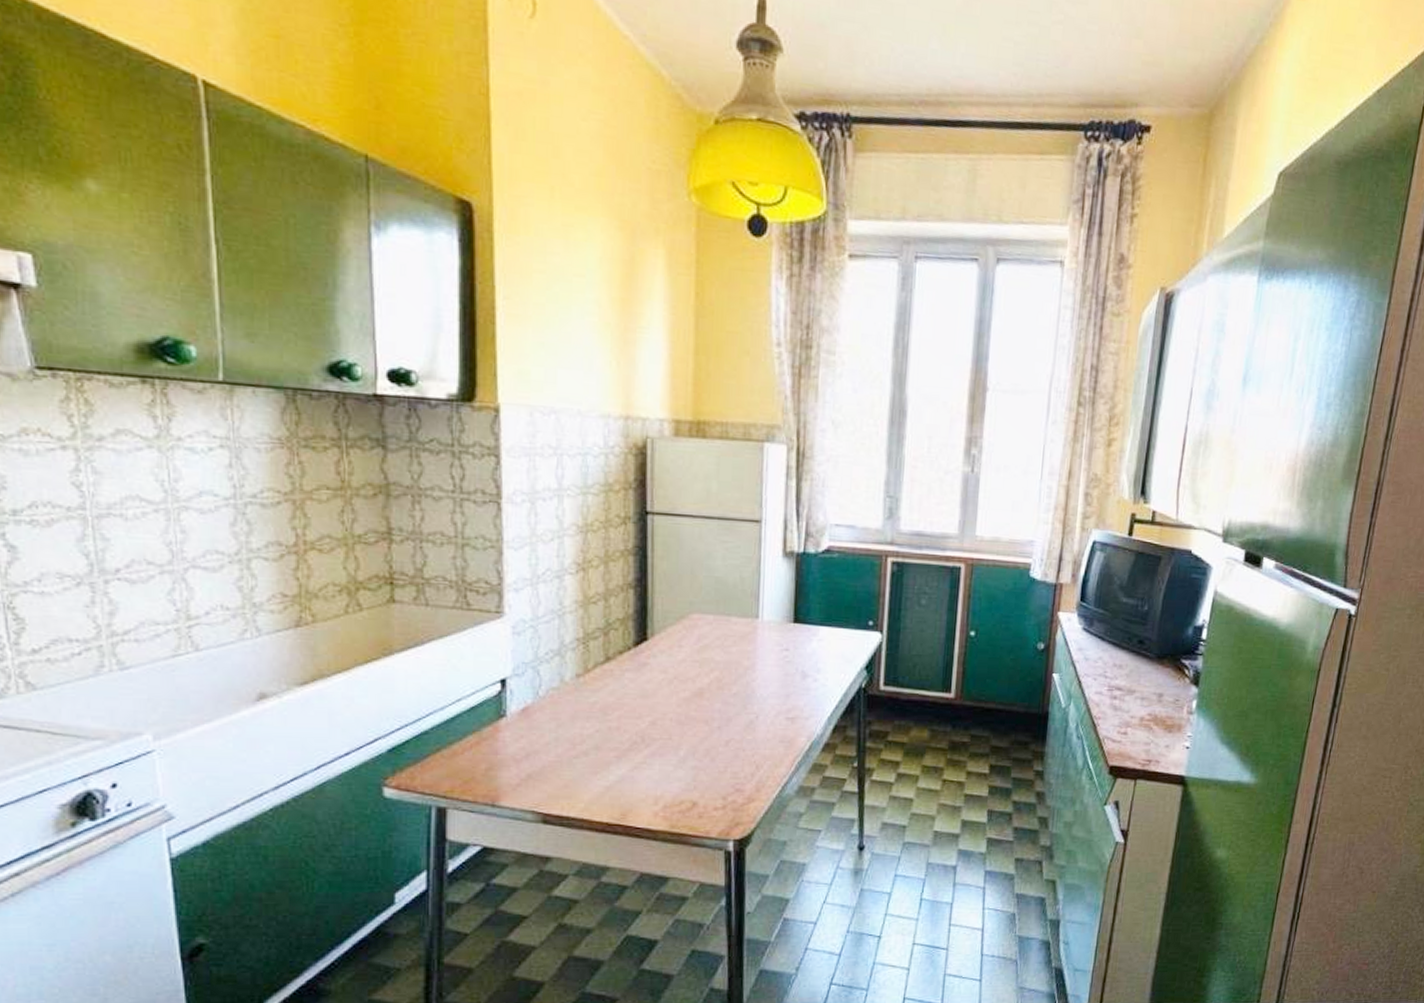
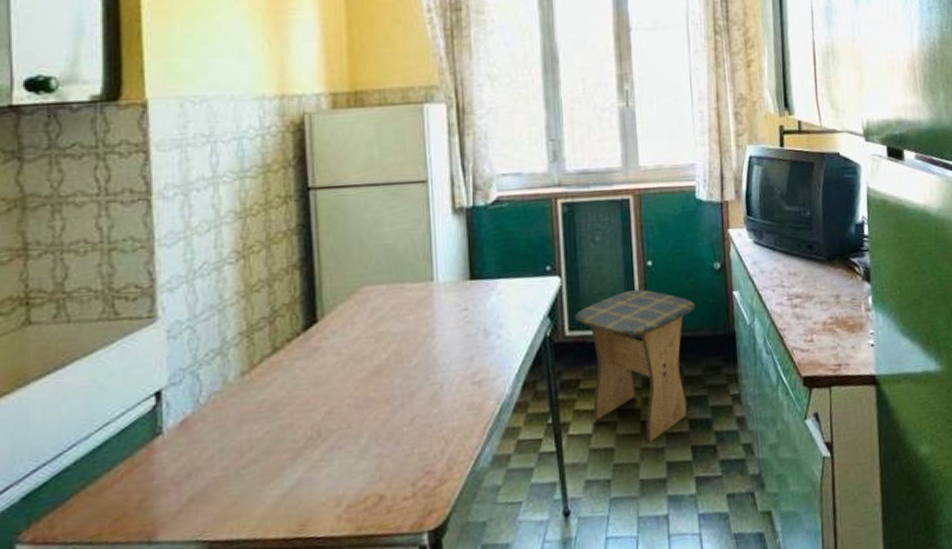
stool: none [890,656,1013,800] -> present [574,289,695,443]

